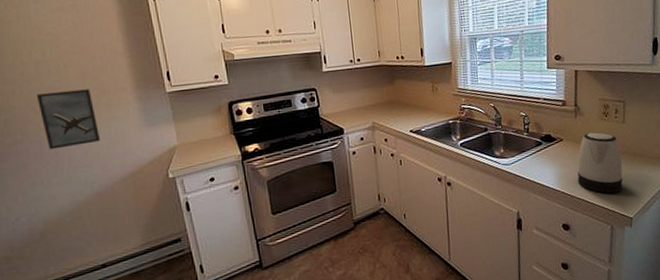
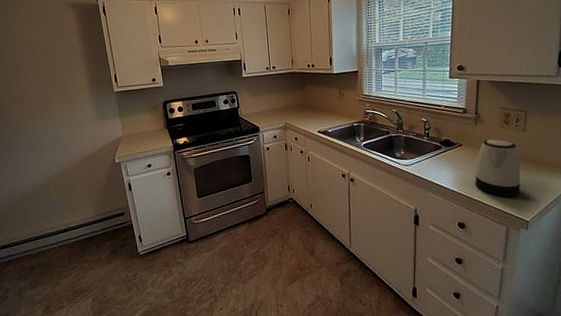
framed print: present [36,89,101,150] -> none [15,88,64,136]

